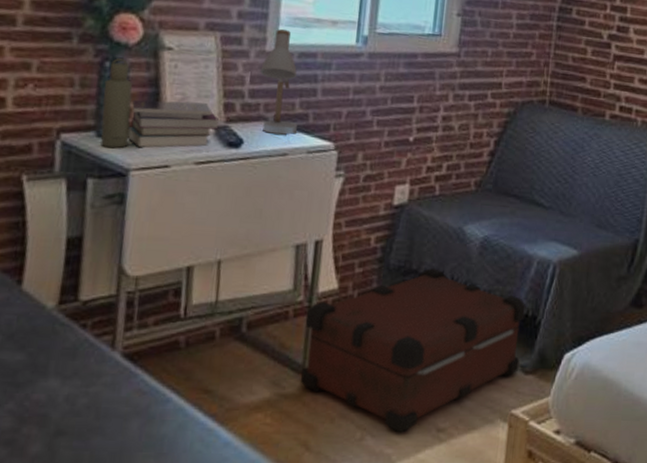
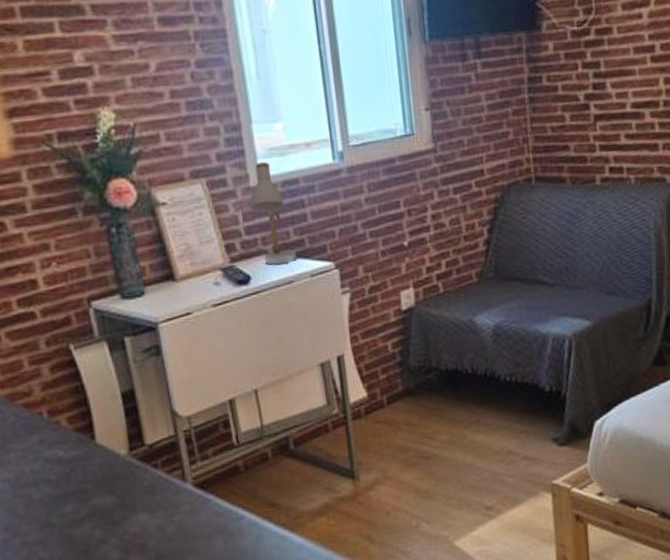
bottle: present [101,58,133,149] -> none [115,222,151,307]
books: present [127,99,219,148] -> none [144,247,226,302]
suitcase: present [301,268,526,433] -> none [343,362,553,516]

